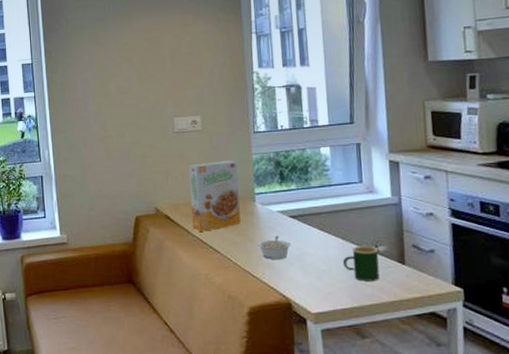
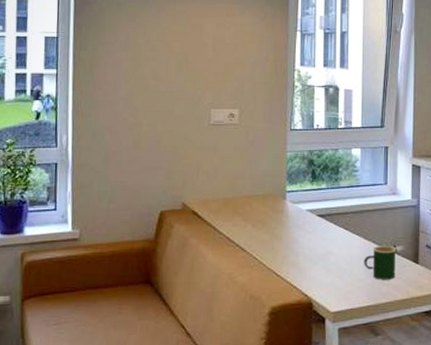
cereal box: present [189,160,241,232] -> none [220,156,272,229]
legume: present [257,235,292,259] -> none [284,234,318,258]

